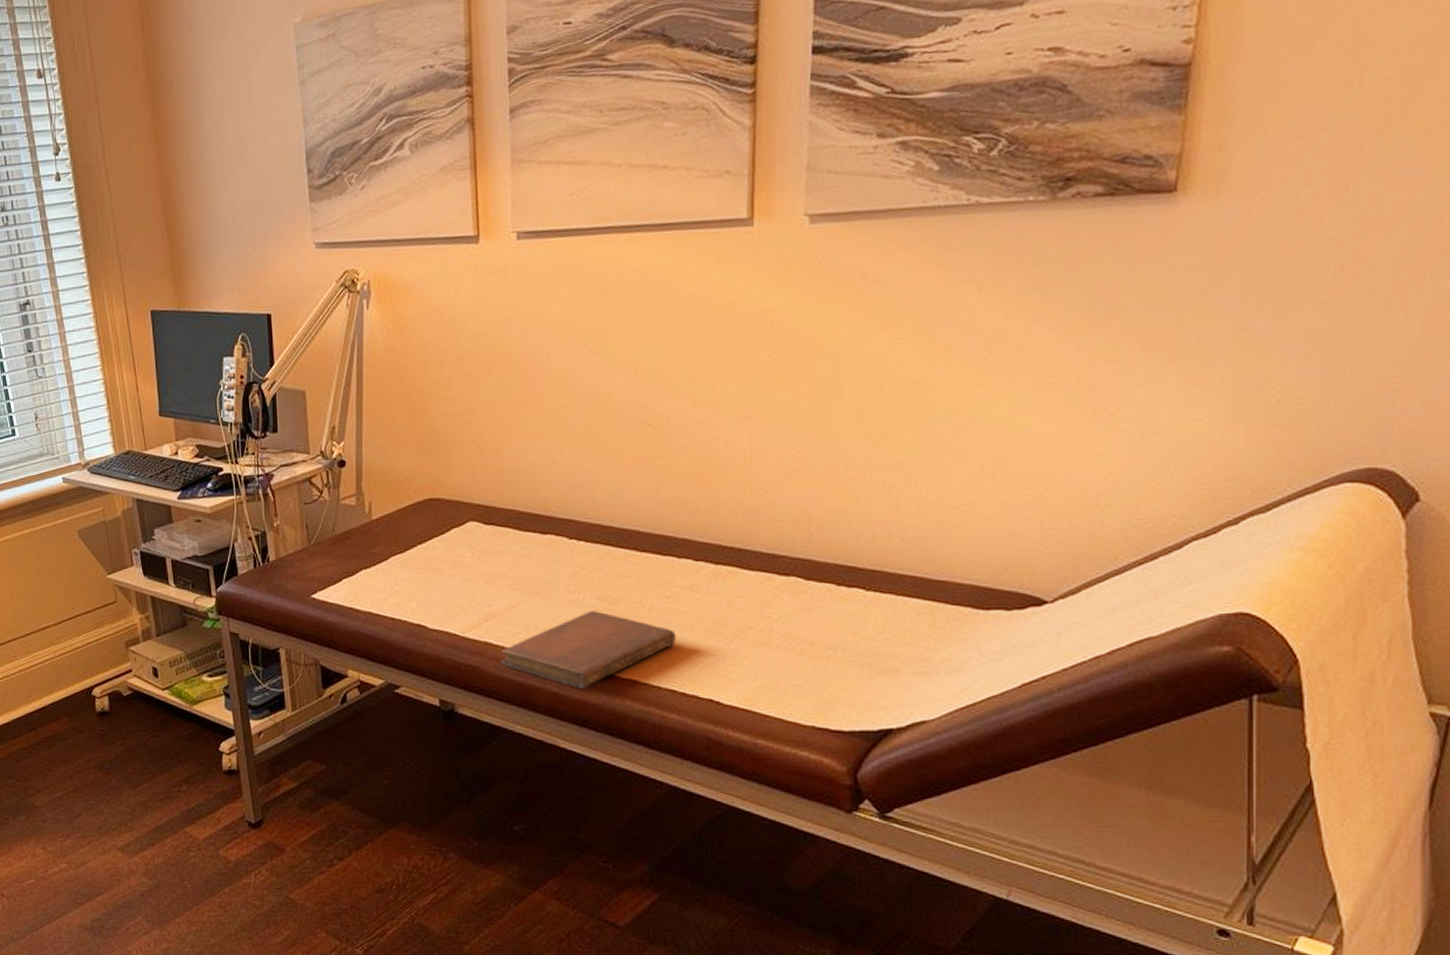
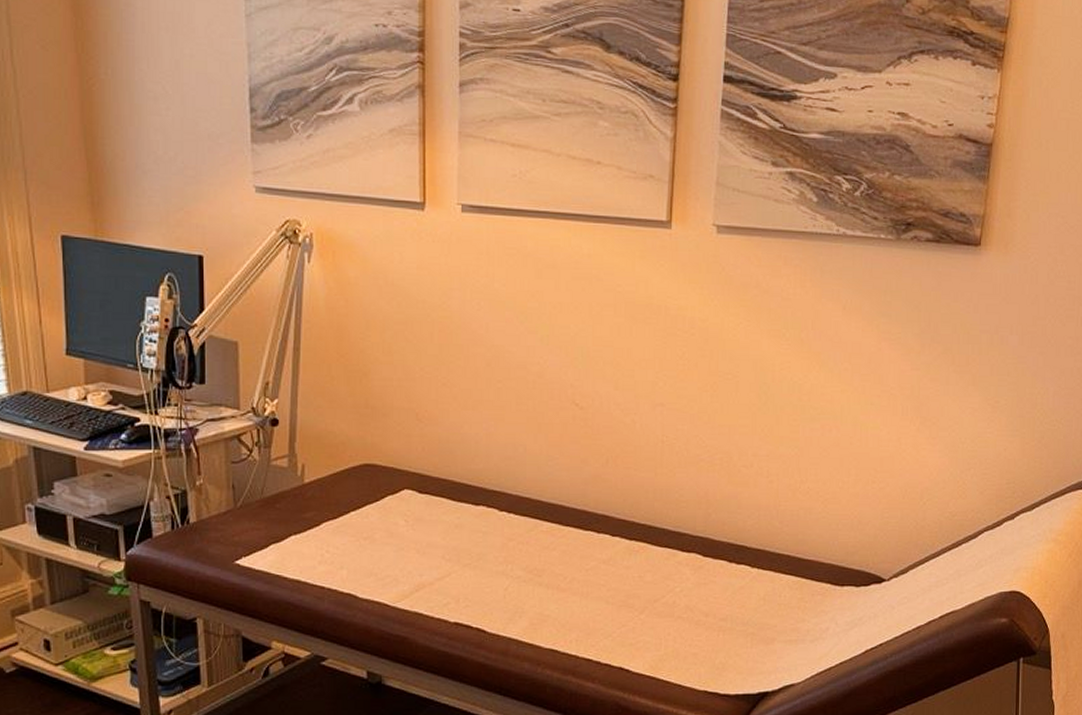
notebook: present [501,611,676,689] -> none [431,582,593,659]

